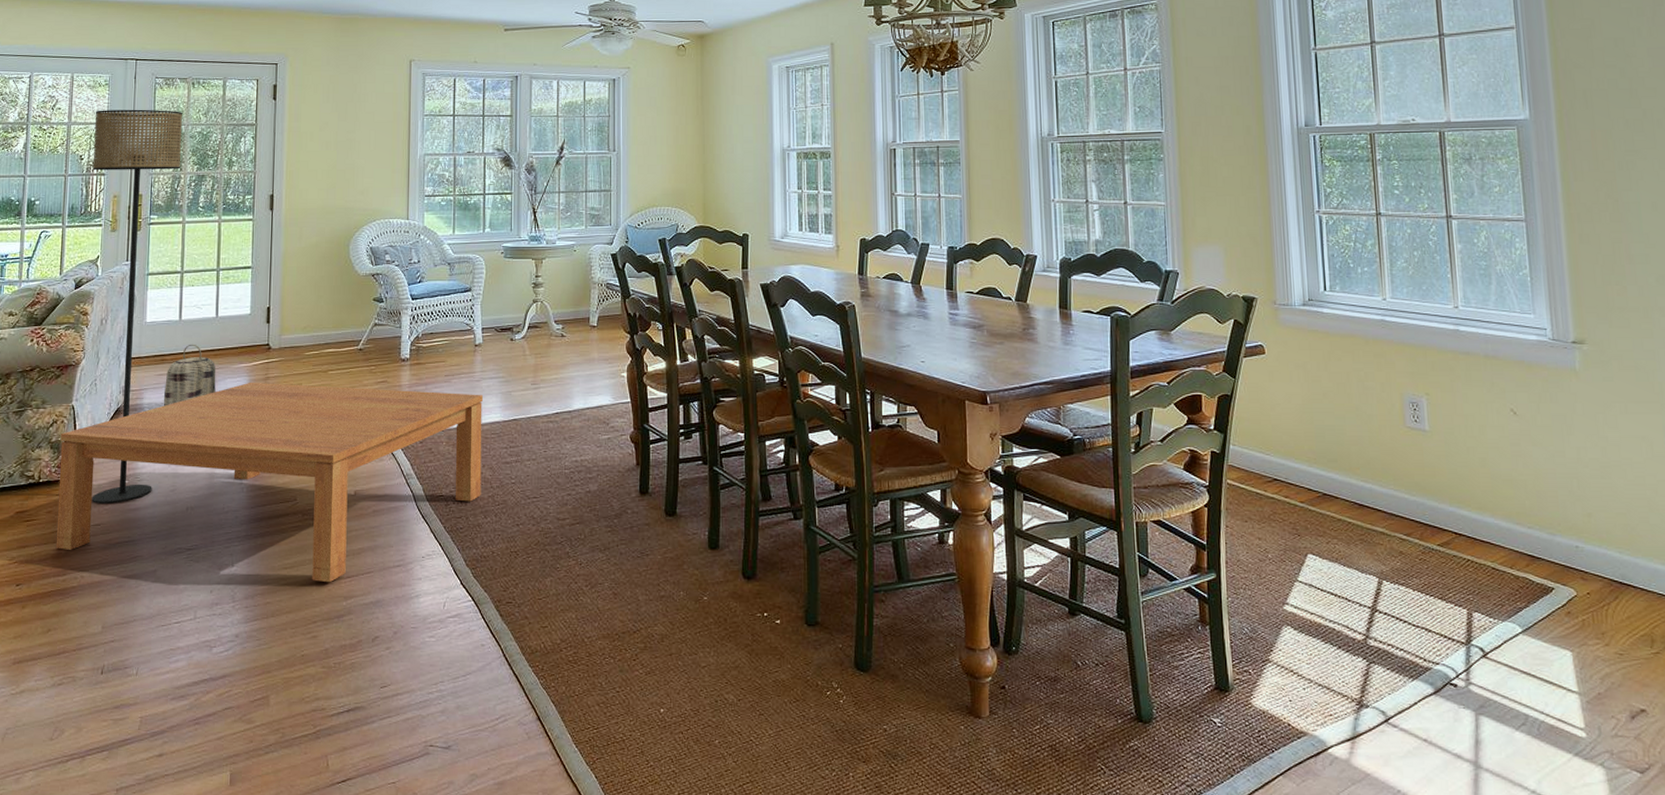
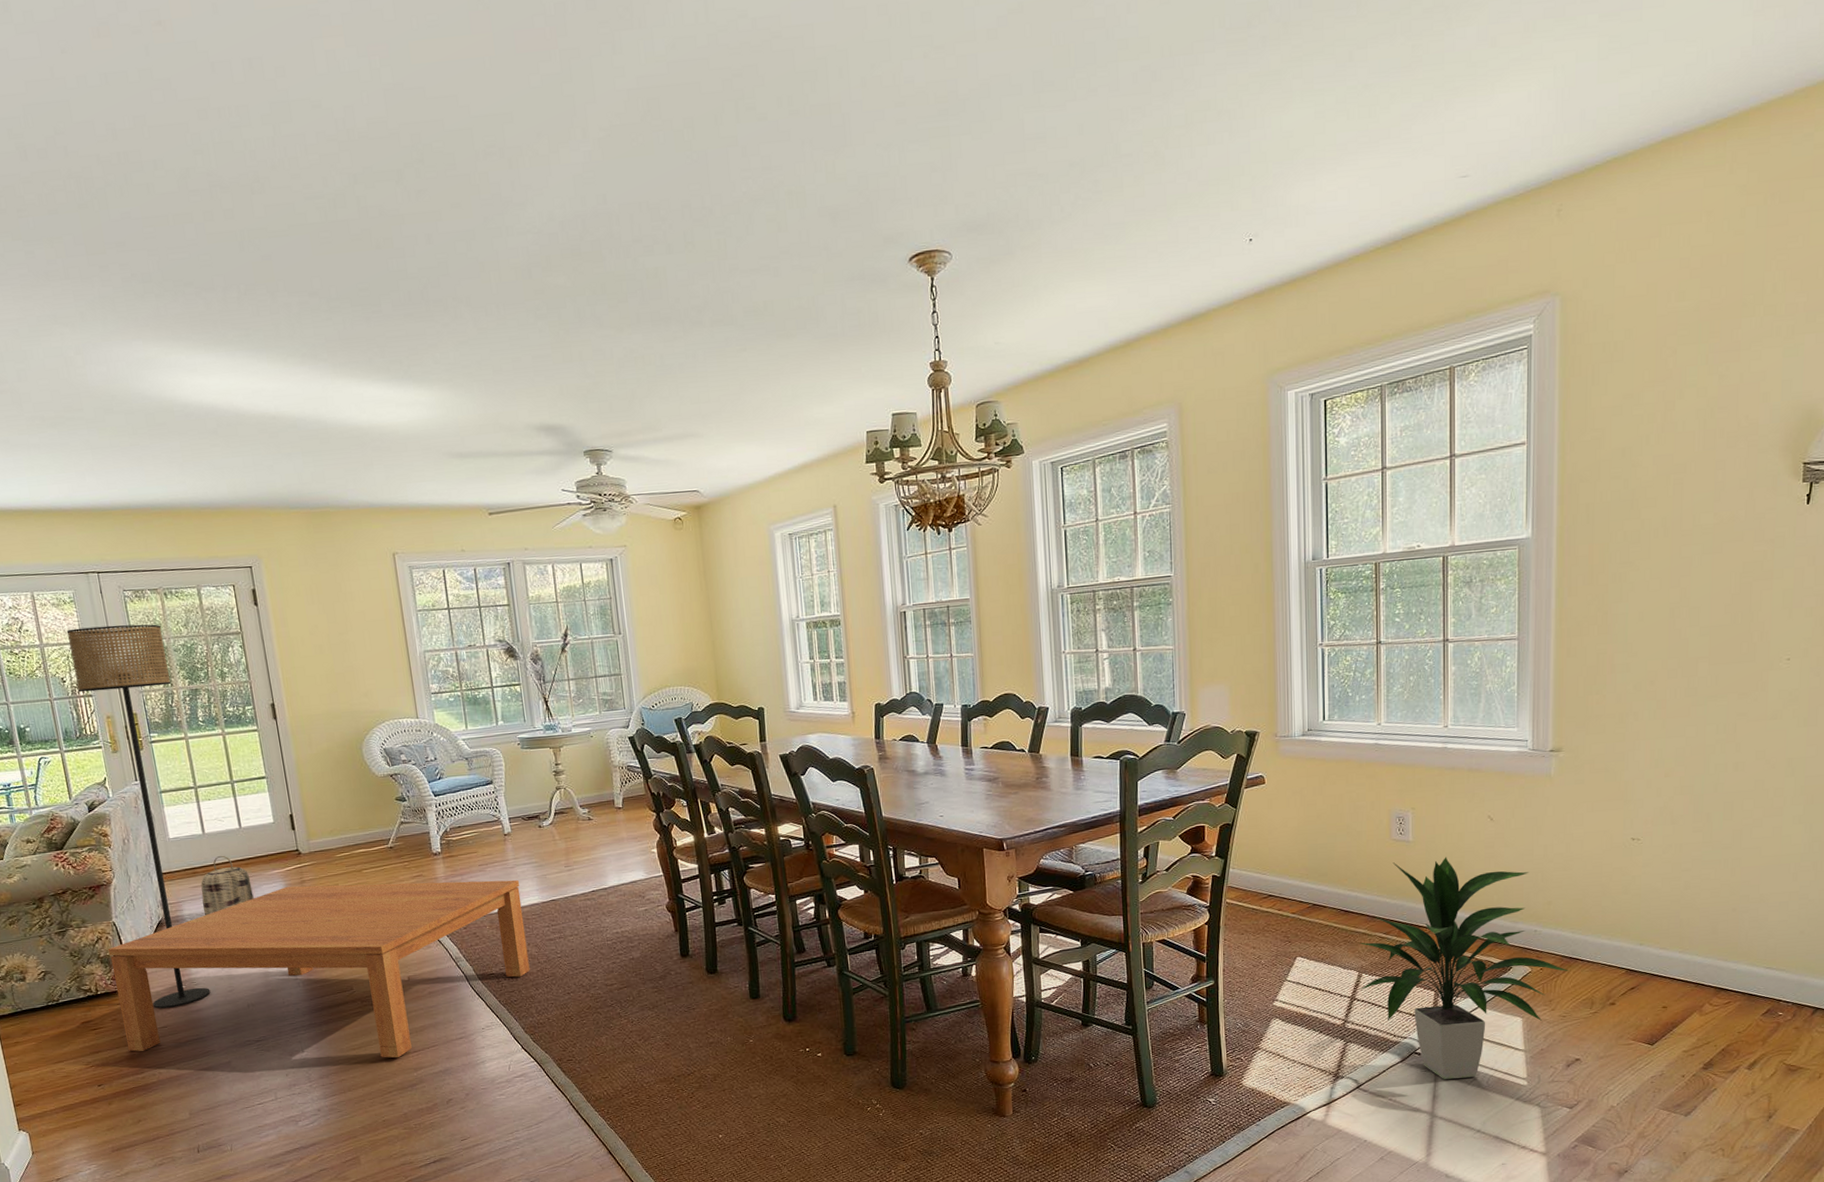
indoor plant: none [1377,452,1622,721] -> present [1359,857,1570,1079]

